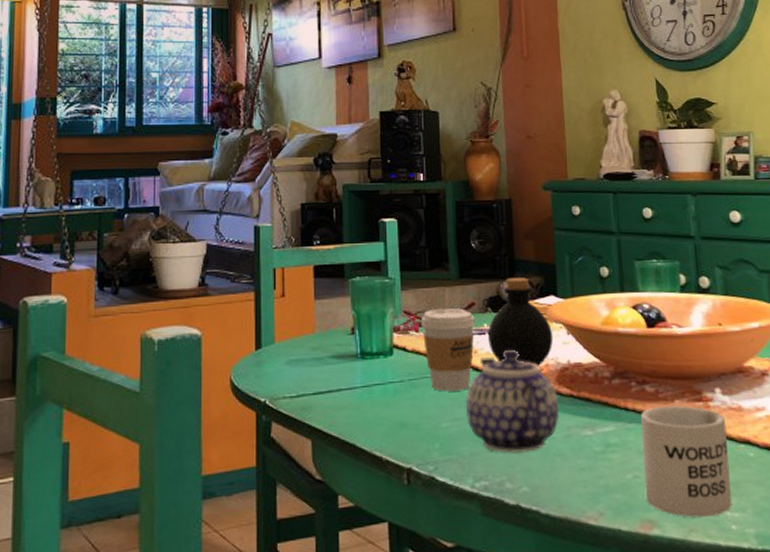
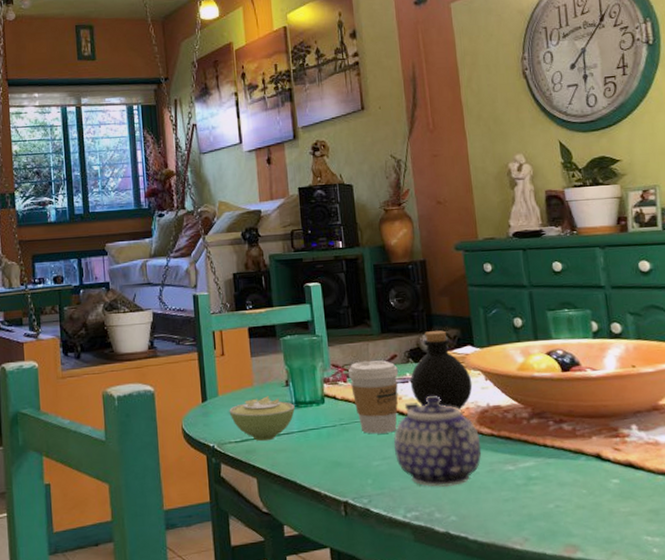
sugar bowl: none [285,345,360,397] -> present [229,396,295,442]
mug: present [641,405,732,518] -> none [560,441,653,542]

